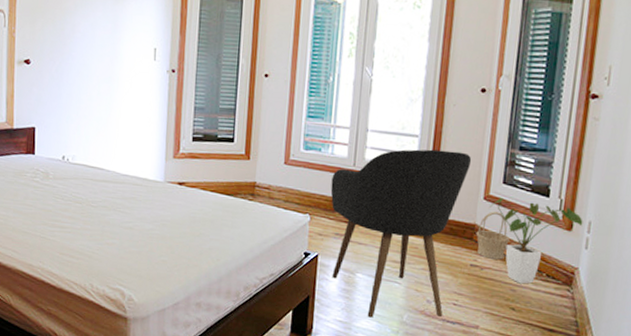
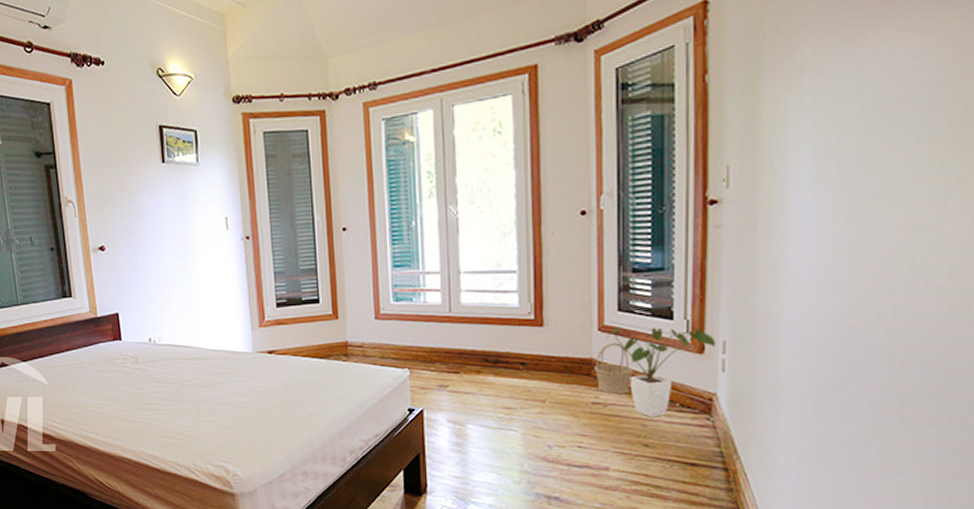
armchair: present [330,149,472,318] -> none [427,282,579,470]

